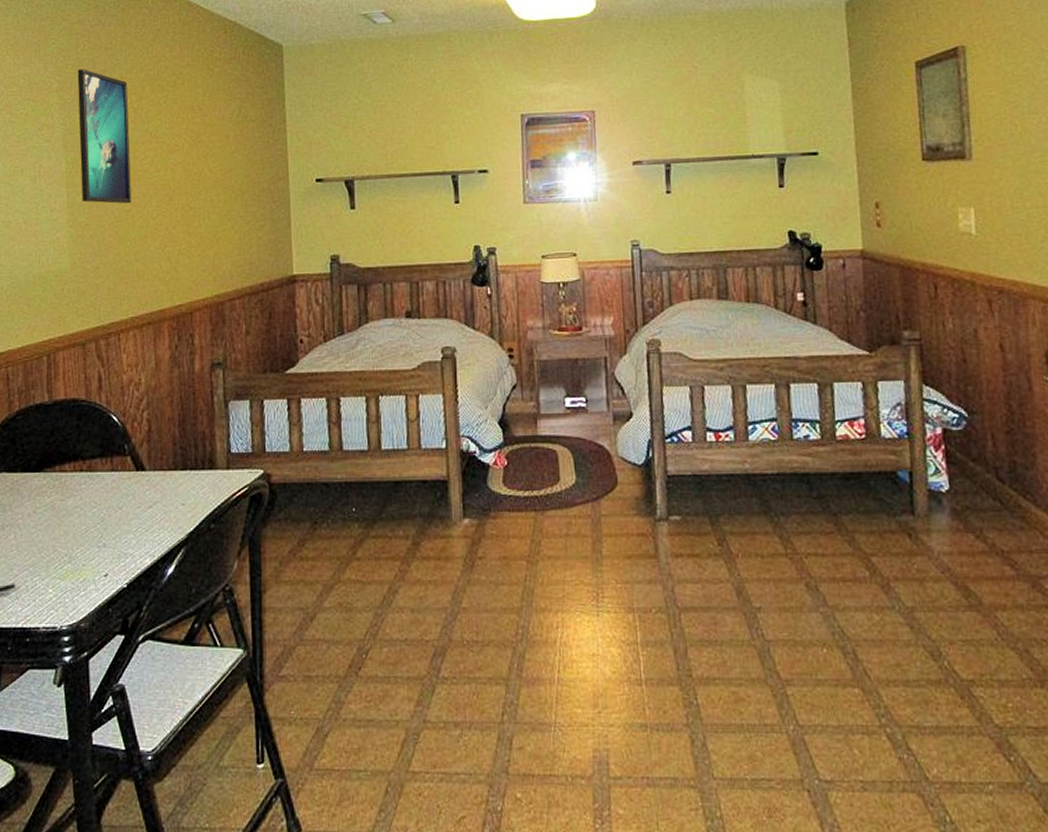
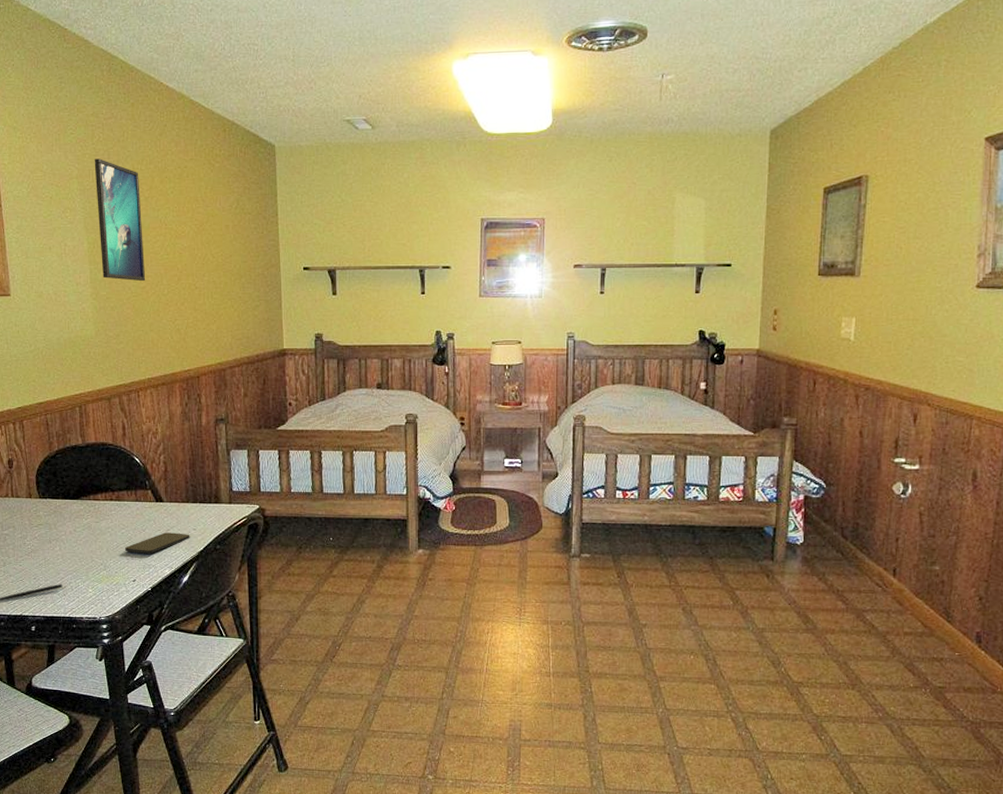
smartphone: none [96,509,178,539] -> present [125,532,190,554]

